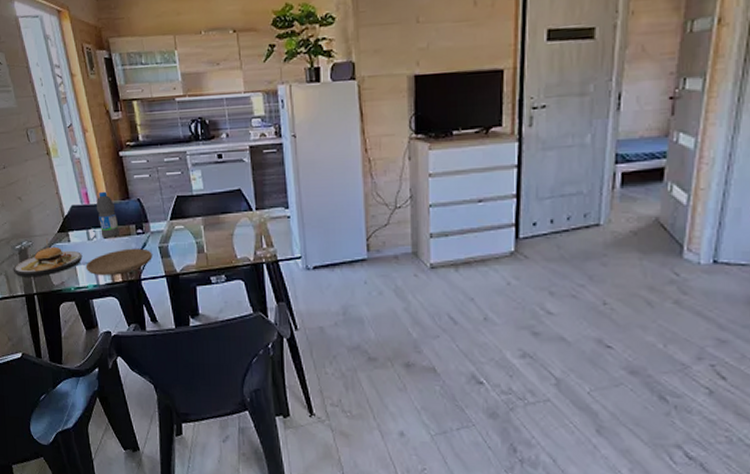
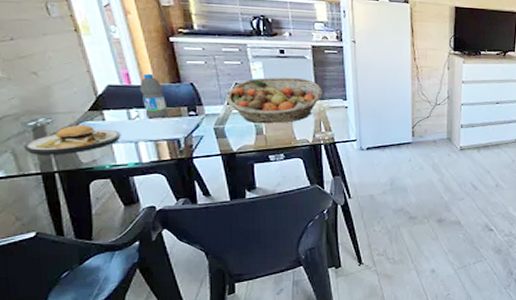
plate: present [86,248,152,275] -> none [125,129,206,153]
fruit basket: none [168,185,262,241] -> present [225,77,322,124]

